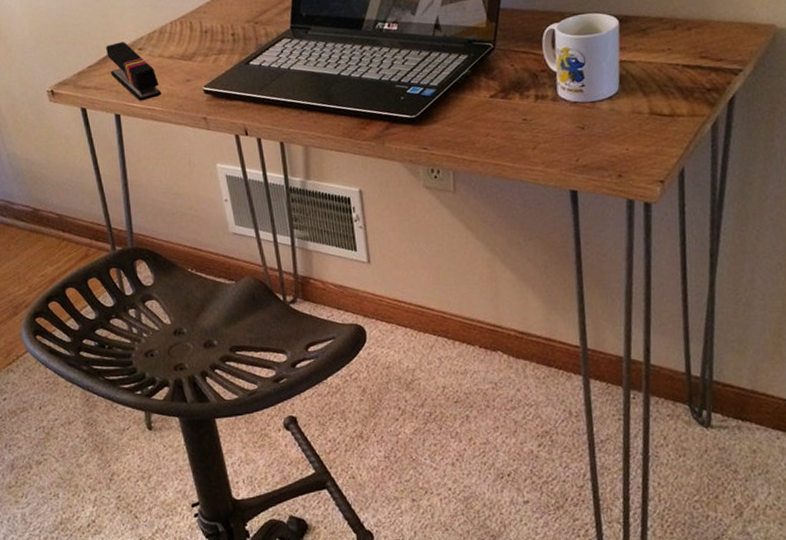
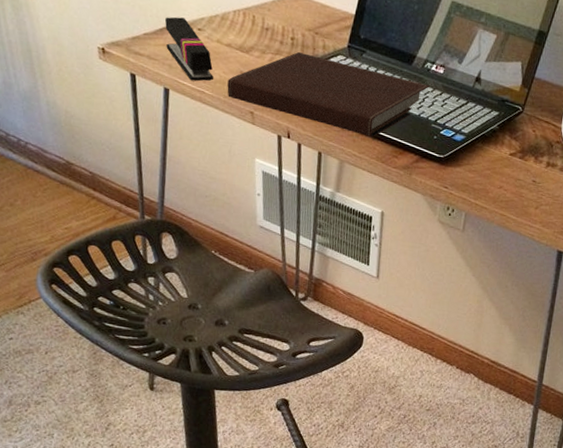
notebook: none [175,45,385,114] -> present [227,52,430,137]

